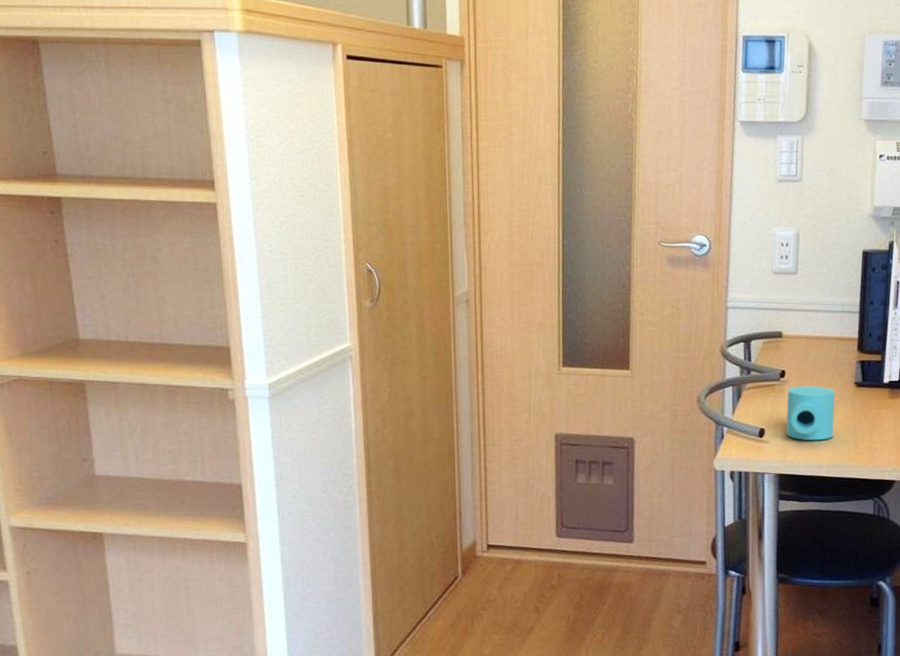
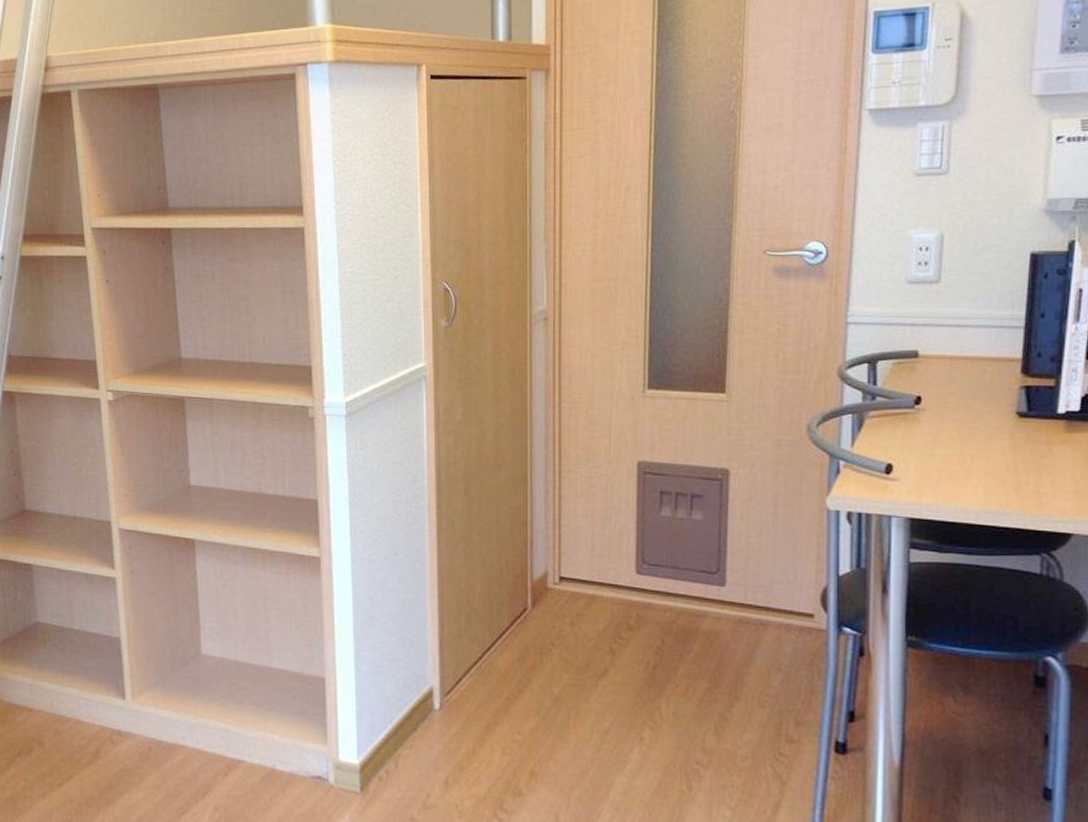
mug: present [786,386,836,441] -> none [921,415,990,481]

